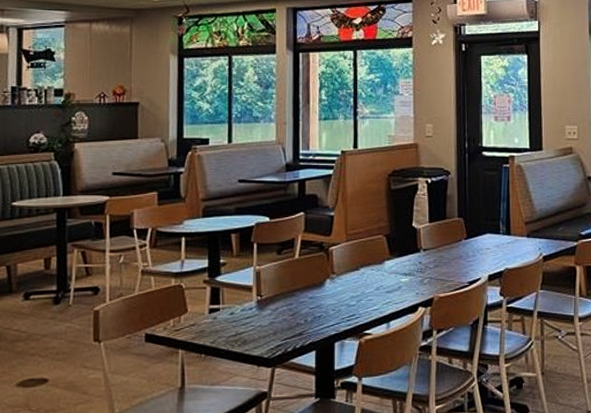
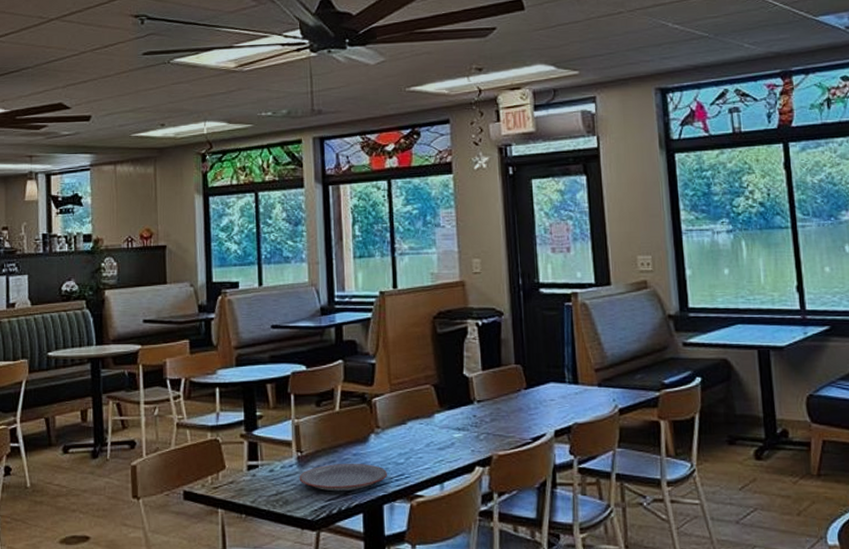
plate: none [258,306,339,331] -> present [299,464,387,490]

